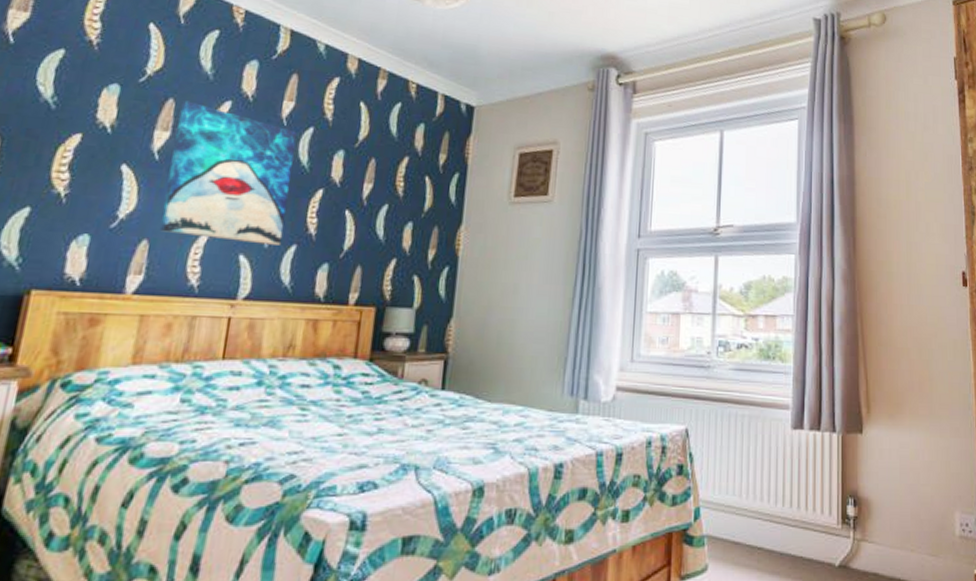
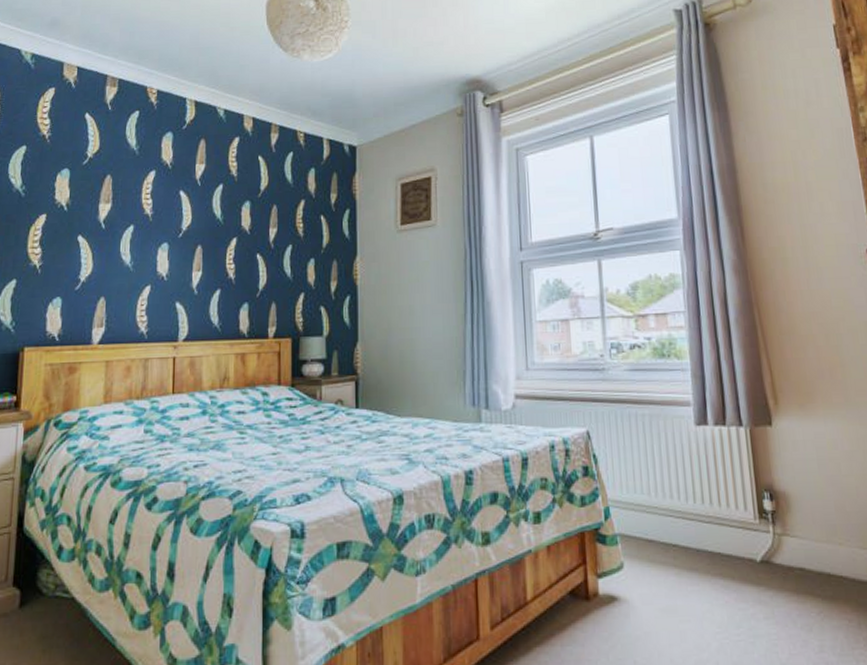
wall art: present [159,101,297,245] -> none [112,175,210,292]

